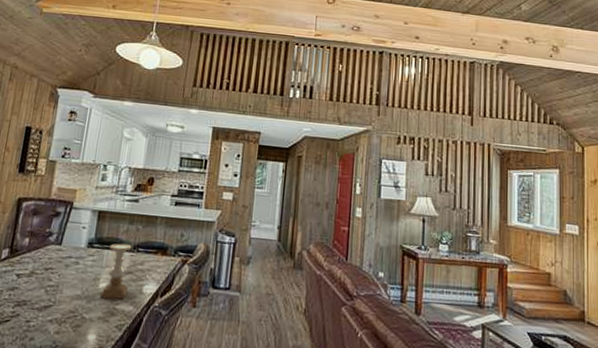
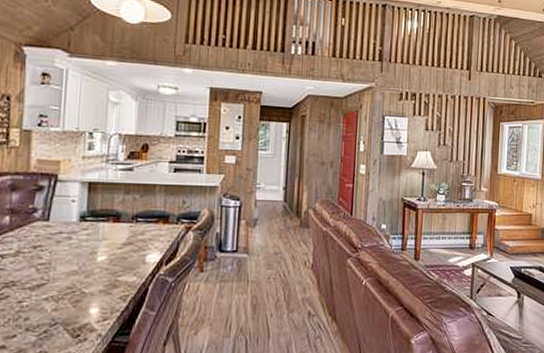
candle holder: present [100,243,132,300] -> none [99,214,130,272]

